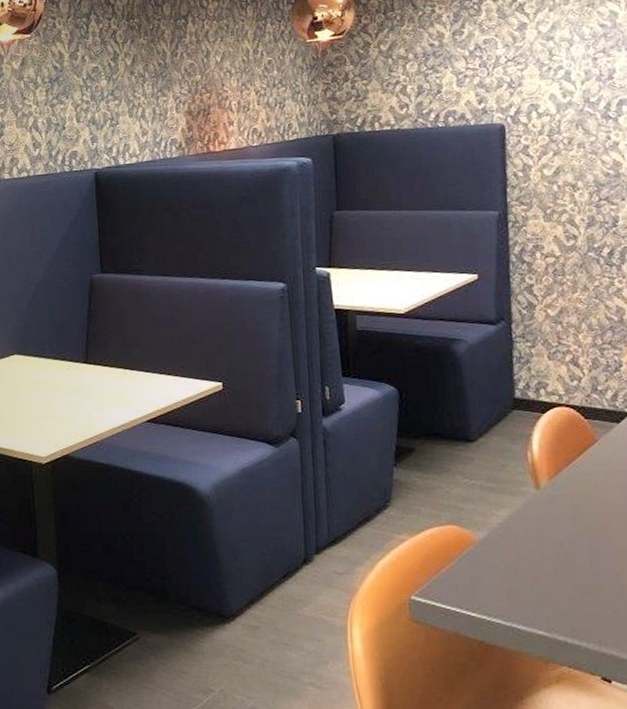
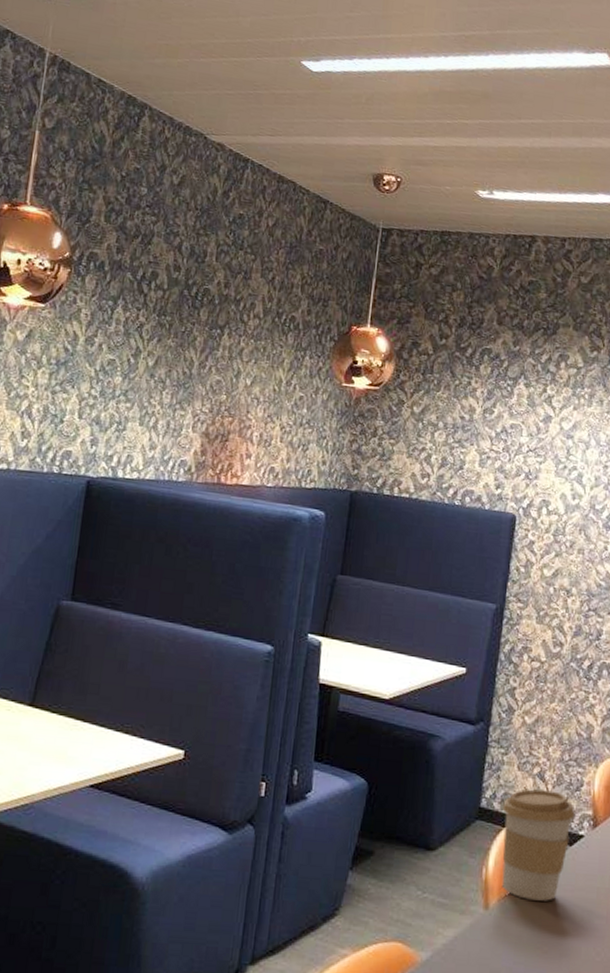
coffee cup: none [538,374,618,477] -> present [501,789,575,901]

